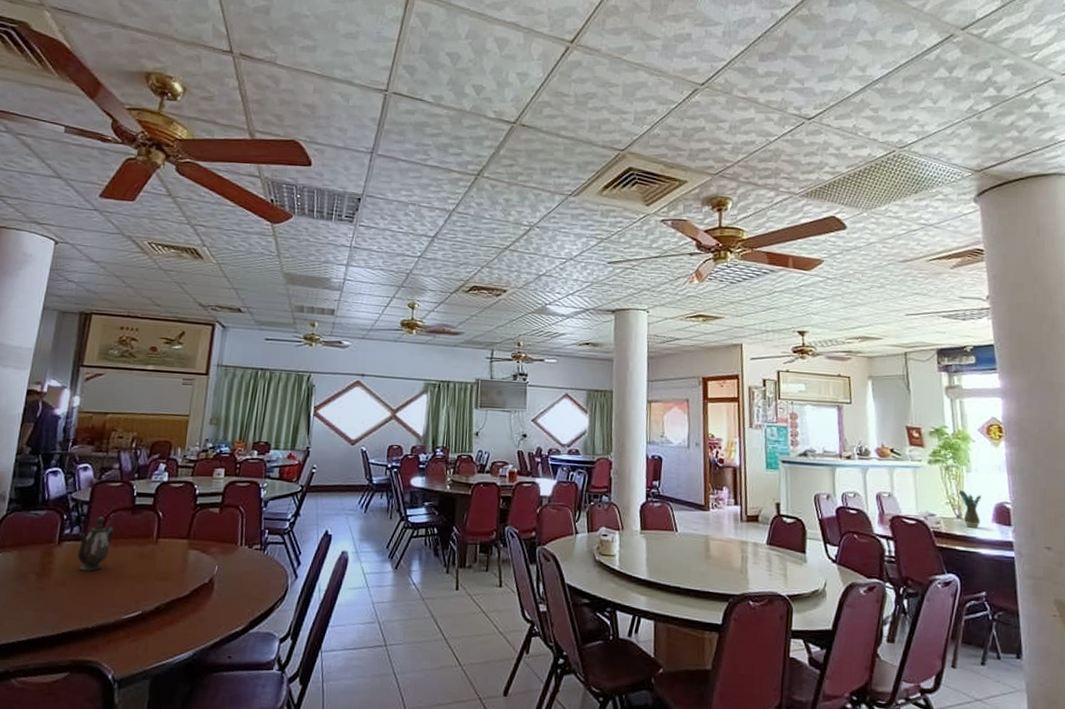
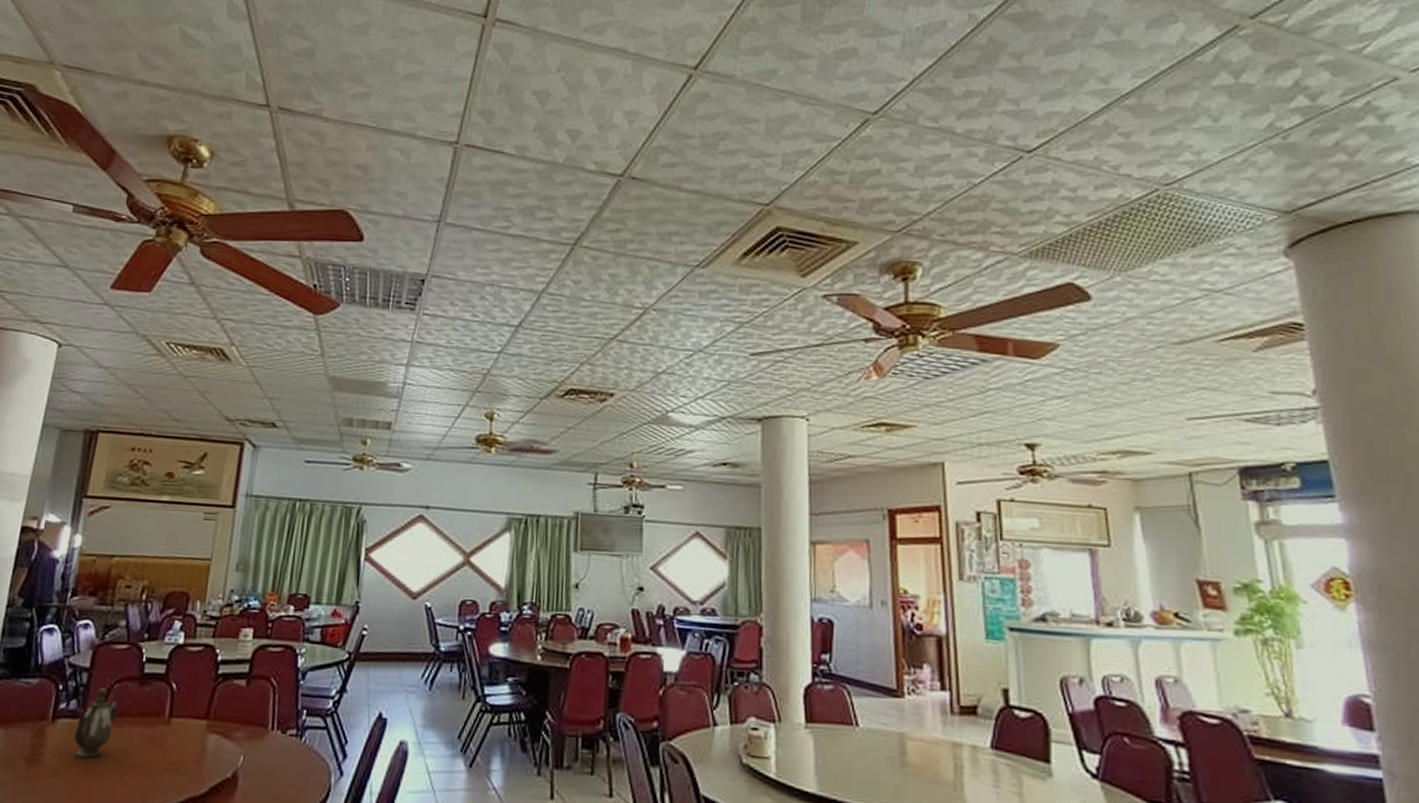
vase: present [958,489,981,528] -> none [1285,673,1323,733]

